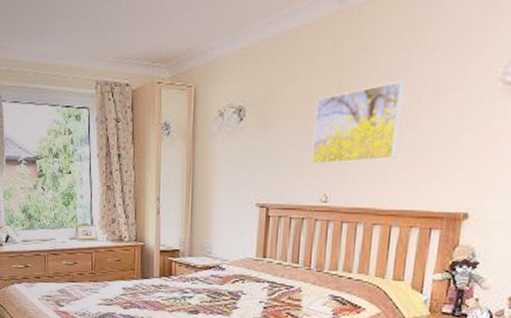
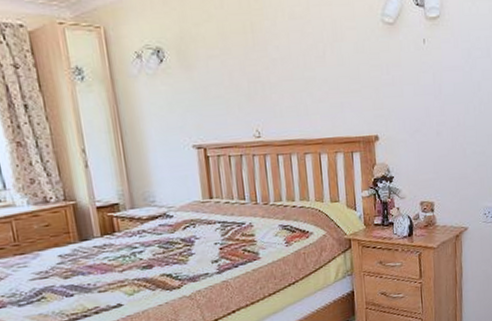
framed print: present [311,81,406,164] -> none [233,21,313,101]

